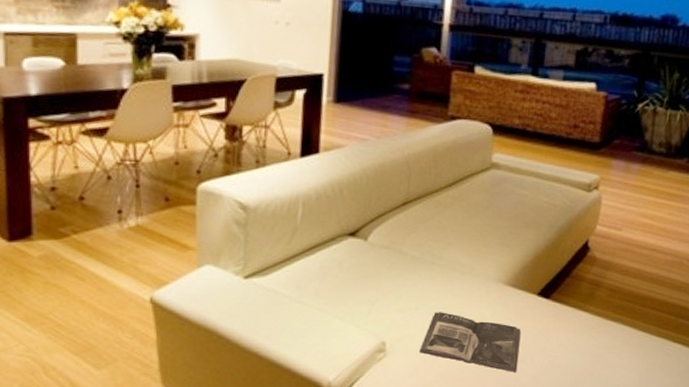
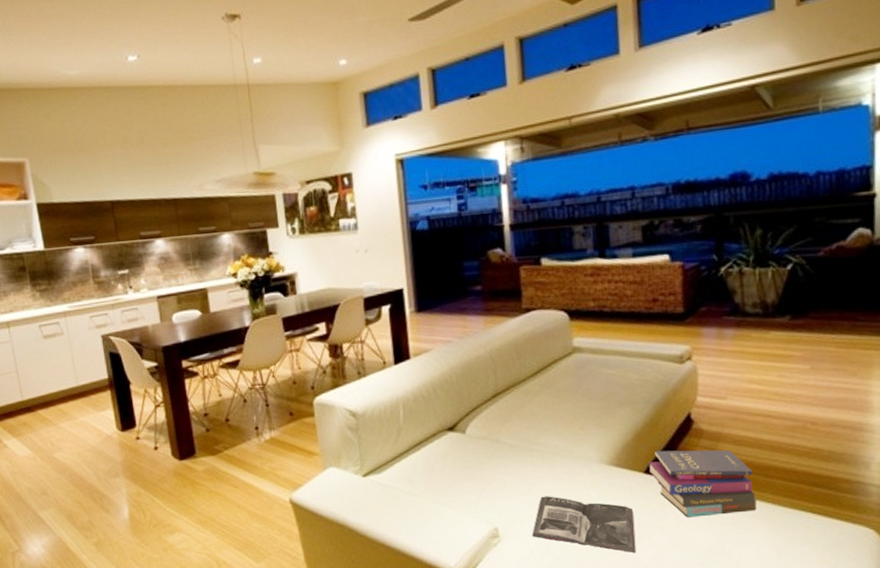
books: none [542,274,632,341] -> present [649,449,757,518]

